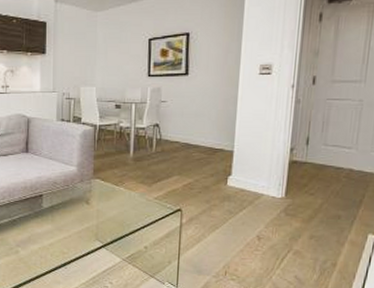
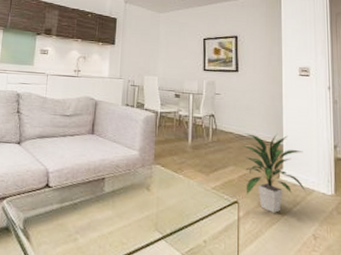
indoor plant: none [188,139,255,218] -> present [242,133,307,213]

